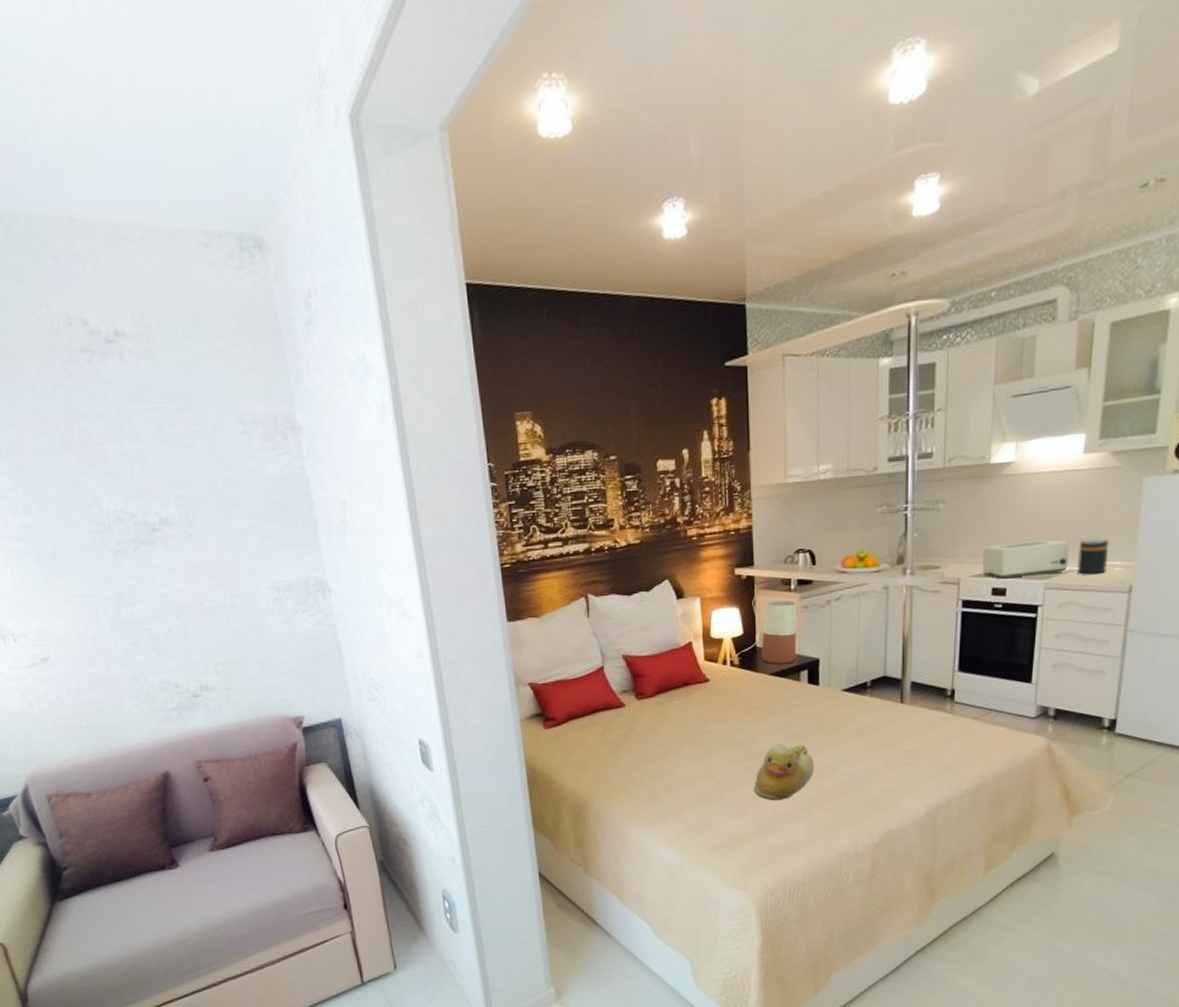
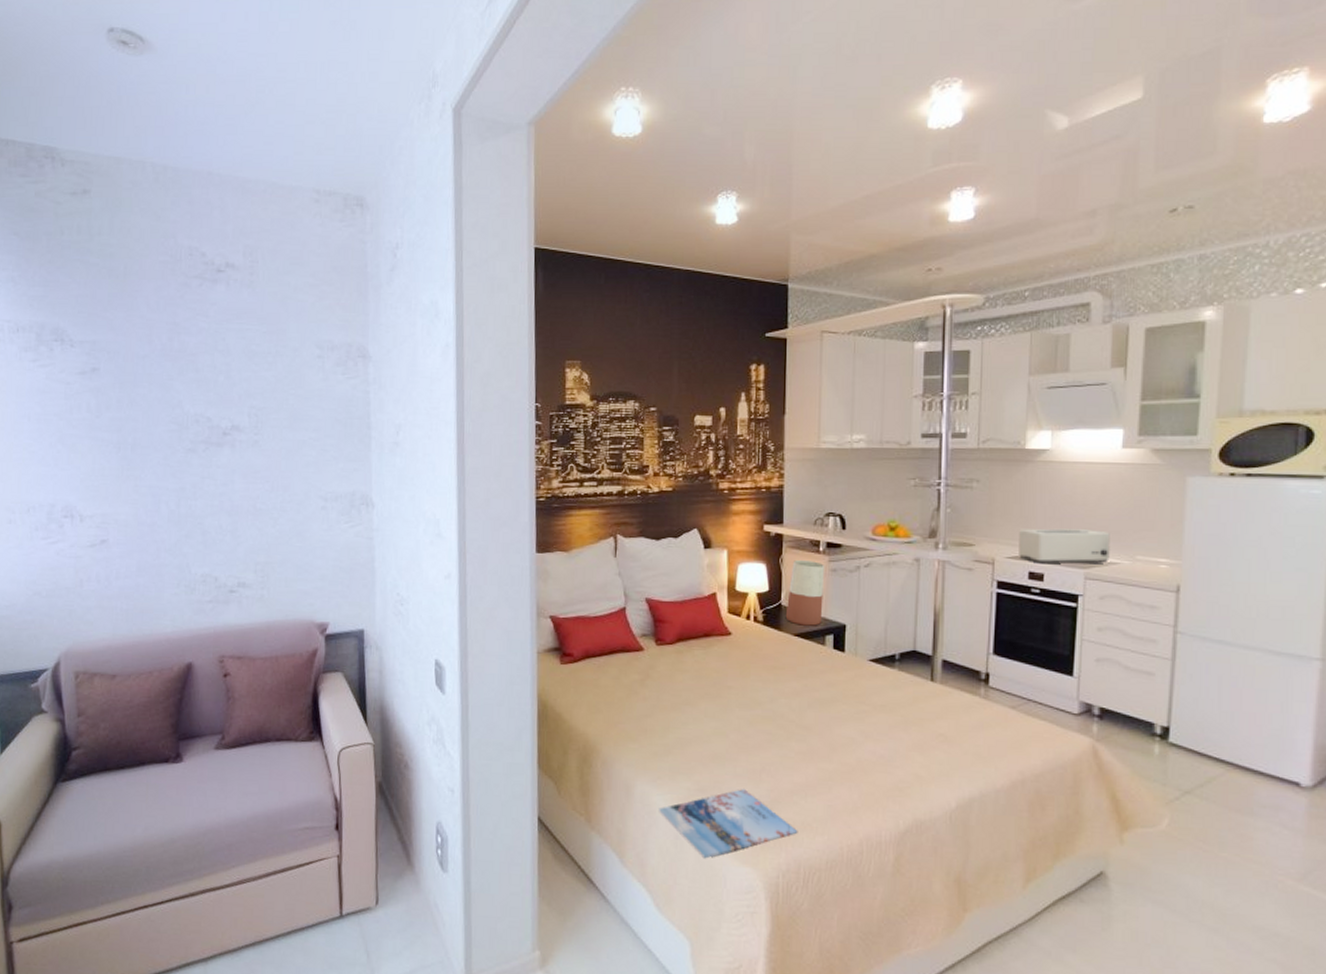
magazine: none [652,823,783,889] -> present [659,789,798,859]
rubber duck: present [754,744,815,800] -> none [771,709,837,770]
cylinder: present [1077,539,1109,575] -> none [1119,532,1153,569]

